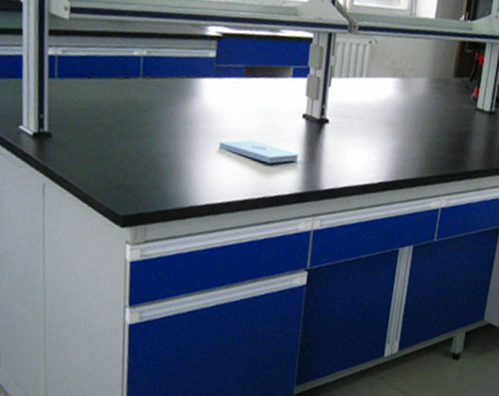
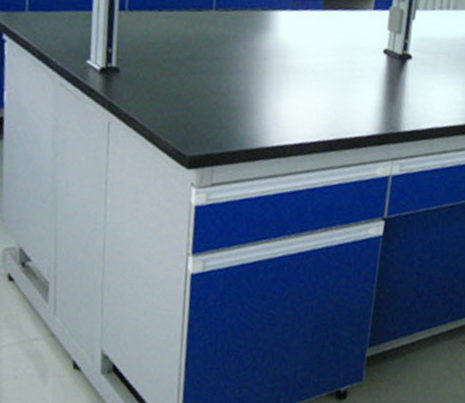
notepad: present [219,139,299,164] -> none [293,76,379,102]

